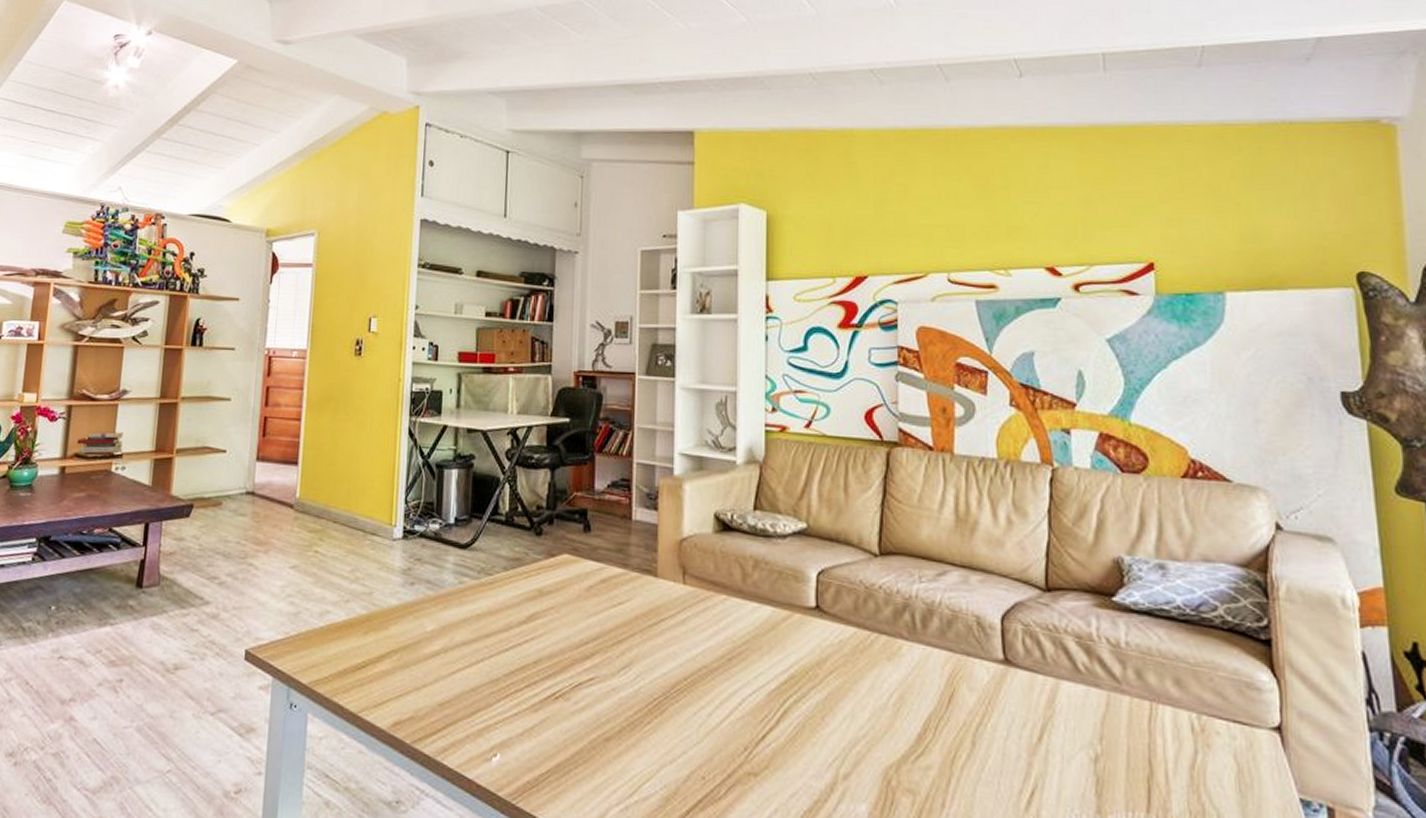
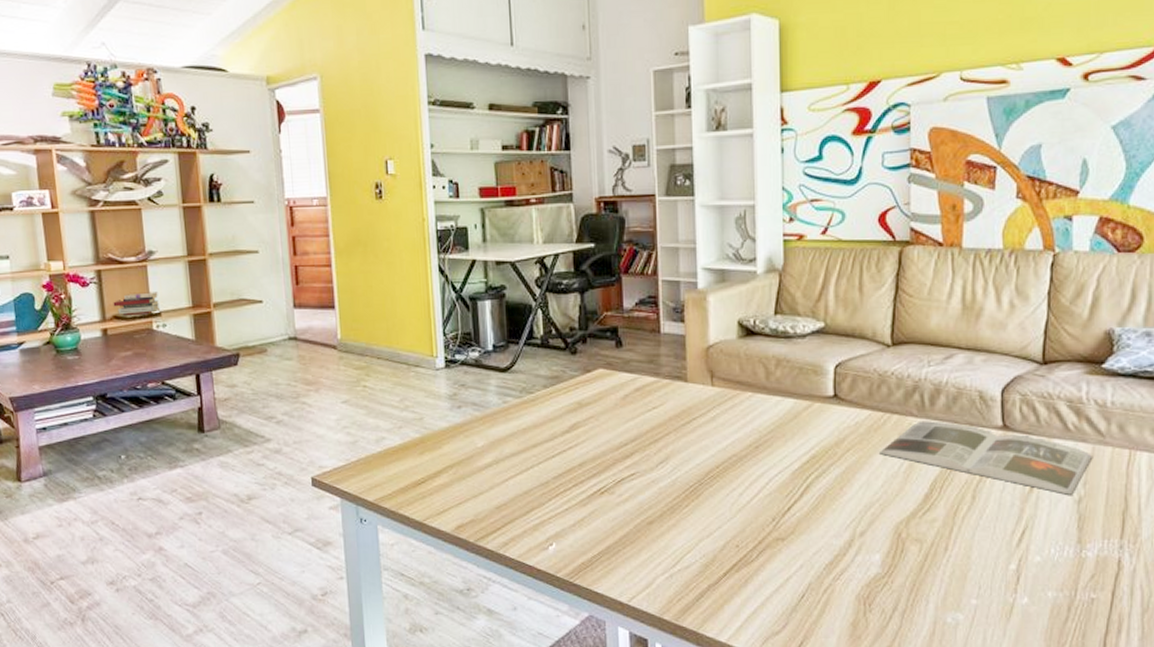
magazine: none [866,645,1107,751] -> present [880,421,1092,495]

